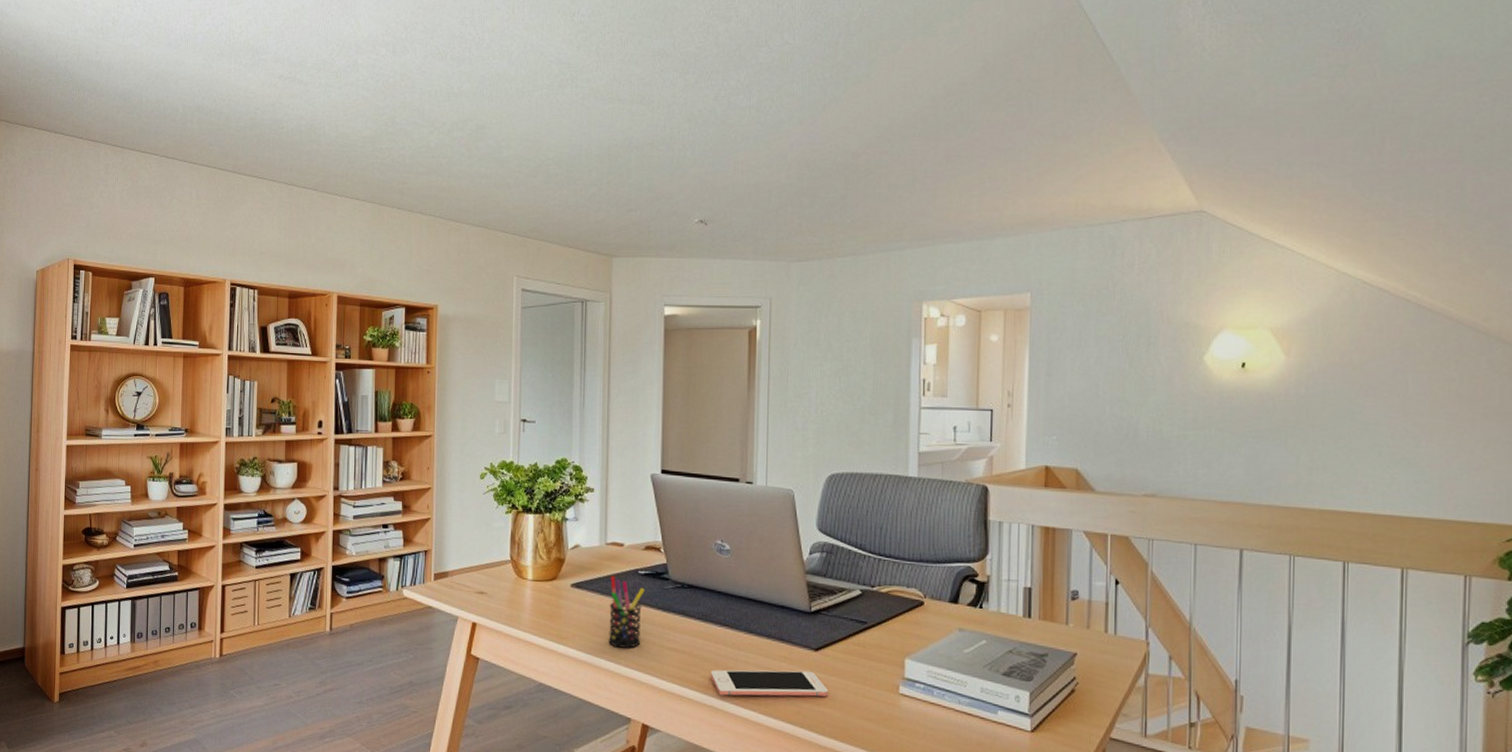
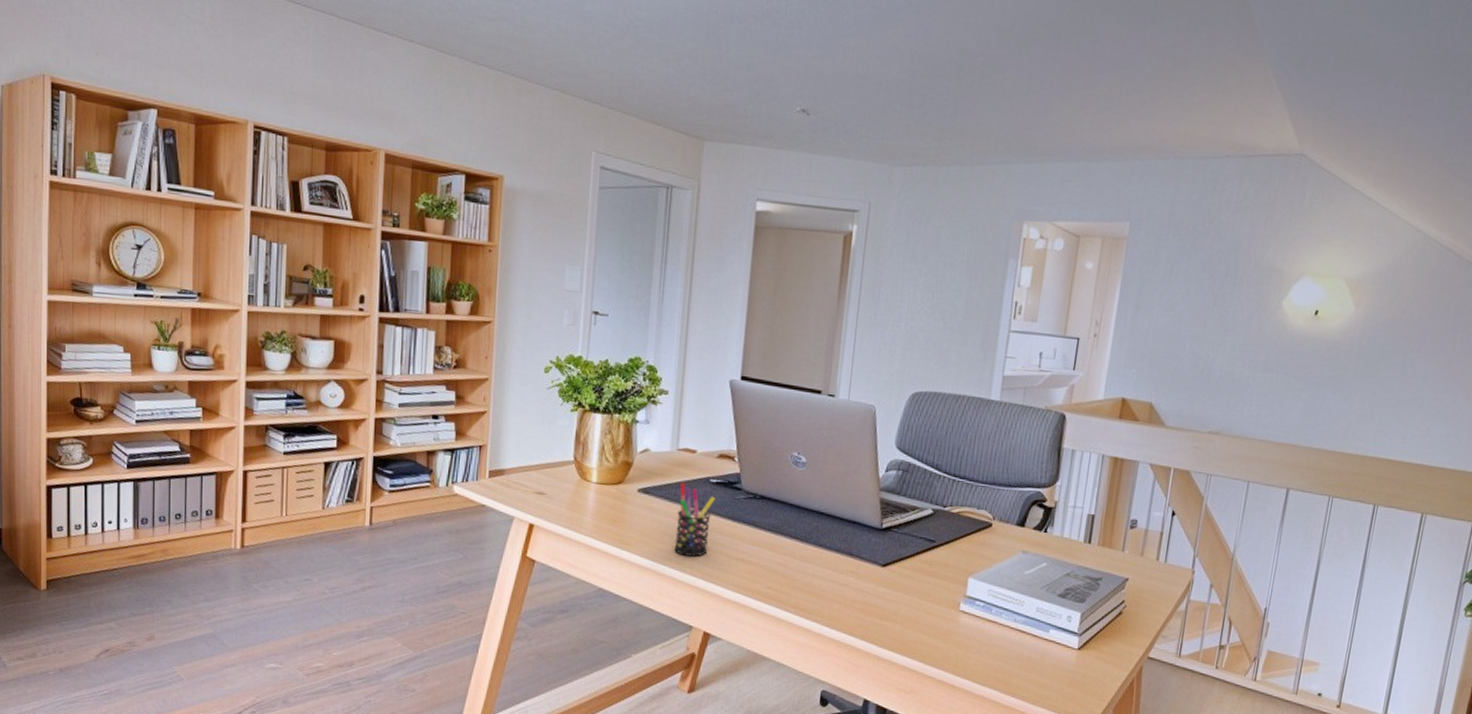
cell phone: present [710,669,828,697] -> none [776,581,891,611]

